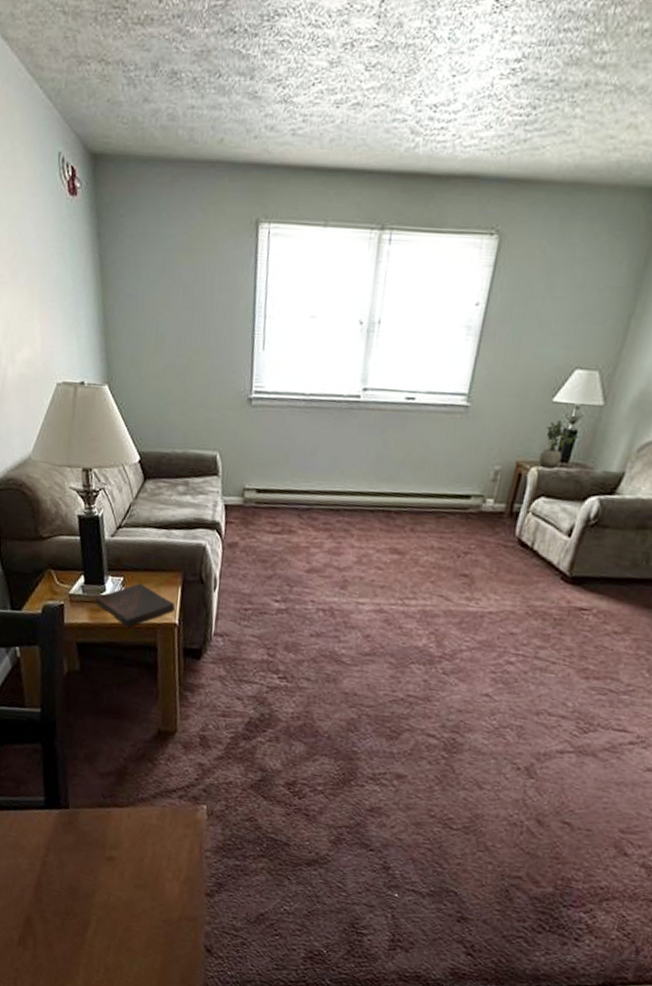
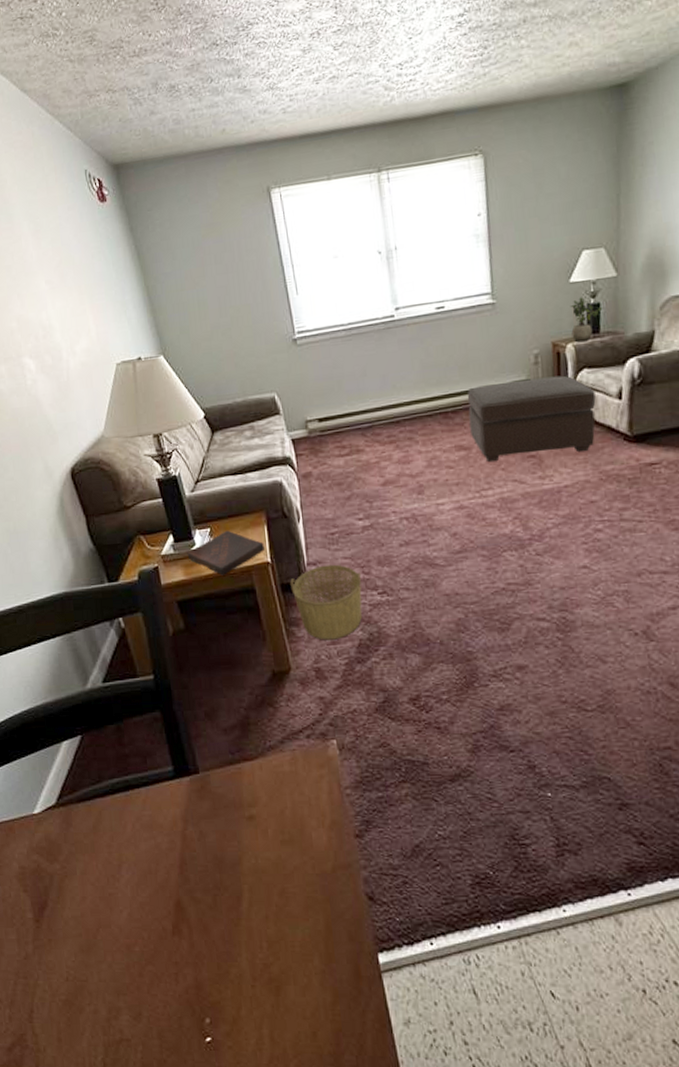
basket: none [193,638,266,713] -> present [290,564,362,640]
ottoman: none [408,491,546,583] -> present [467,375,596,462]

